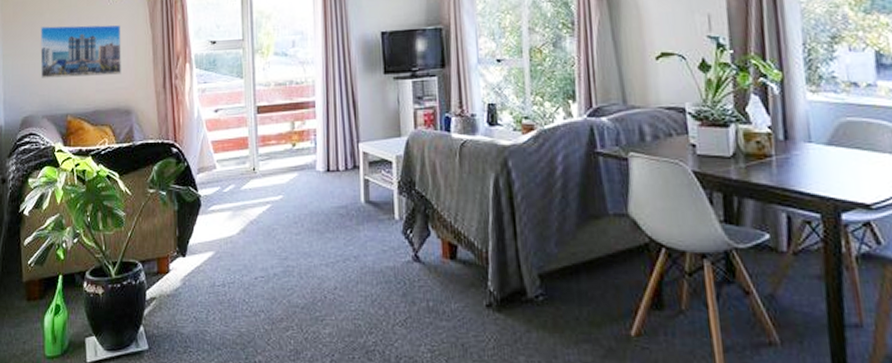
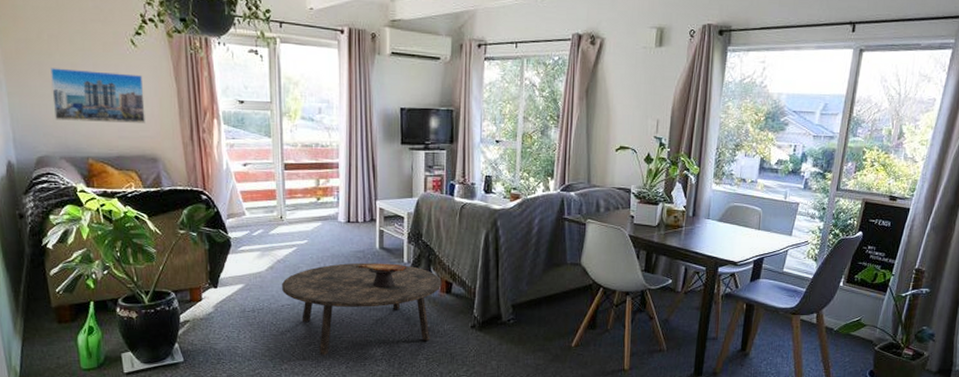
coffee table: none [255,221,444,344] -> present [282,262,442,355]
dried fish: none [338,221,400,254] -> present [356,263,407,289]

